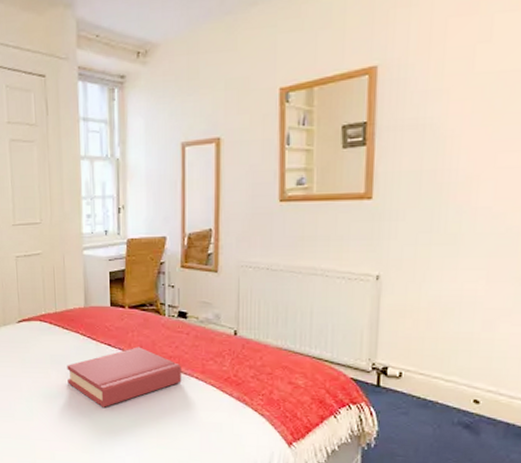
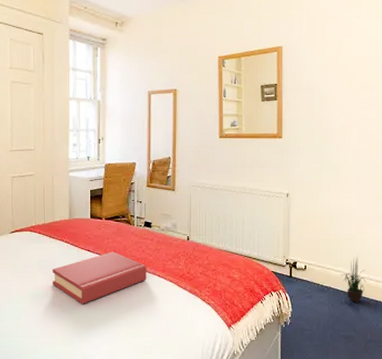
potted plant: none [453,363,495,426] -> present [341,257,367,304]

